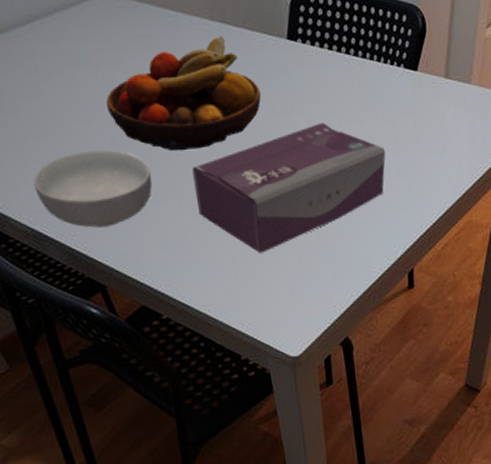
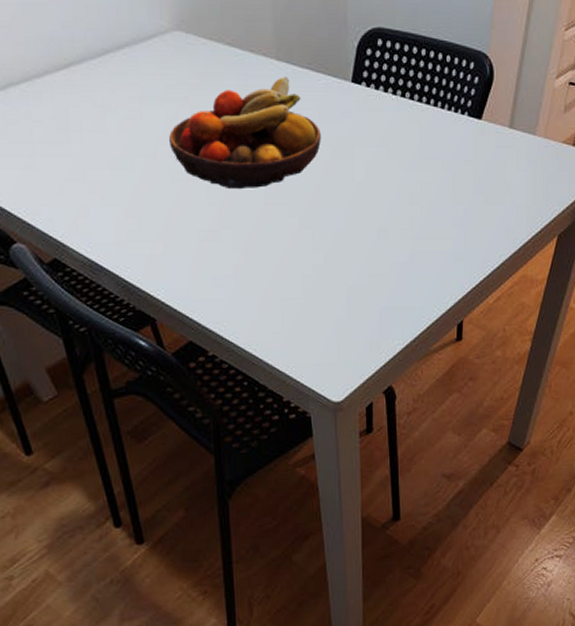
cereal bowl: present [33,150,153,228] -> none [93,185,208,261]
tissue box: present [192,123,386,253] -> none [248,168,444,296]

